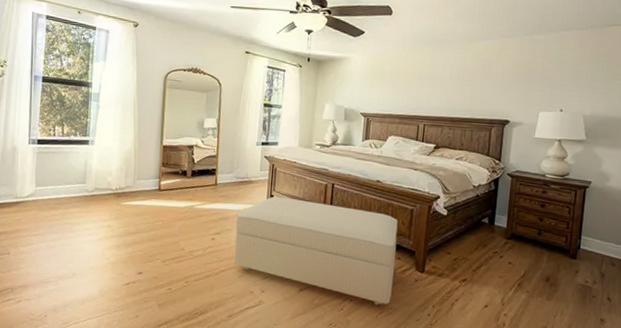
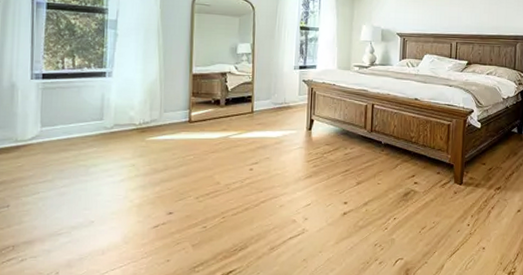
ottoman: present [234,196,398,306] -> none [274,120,436,221]

